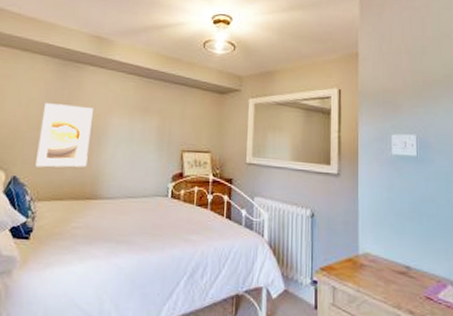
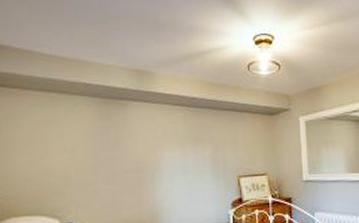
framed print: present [35,103,93,168] -> none [90,144,144,211]

